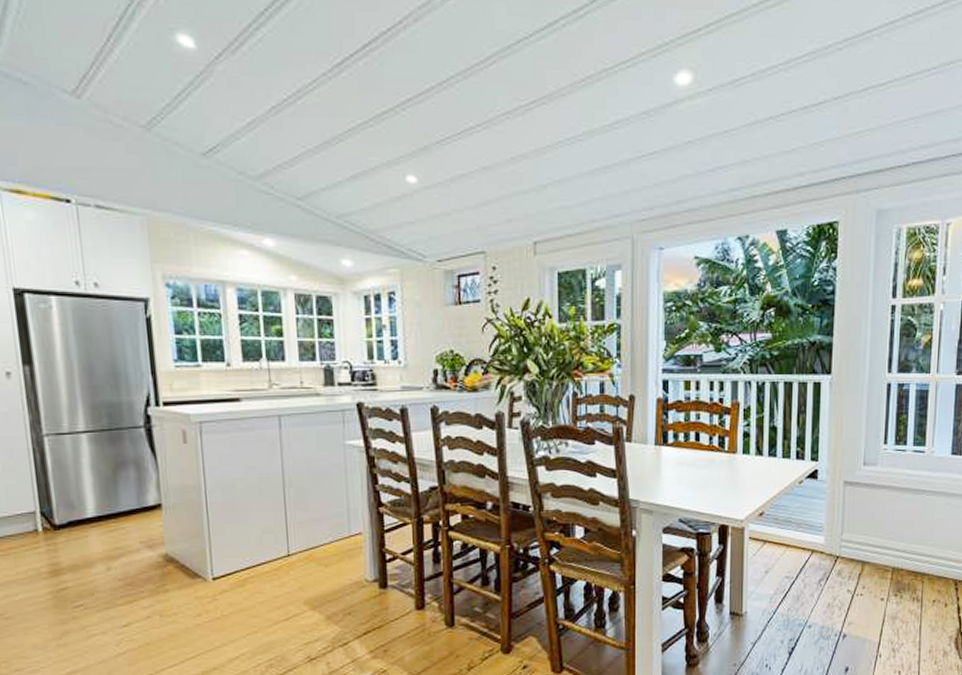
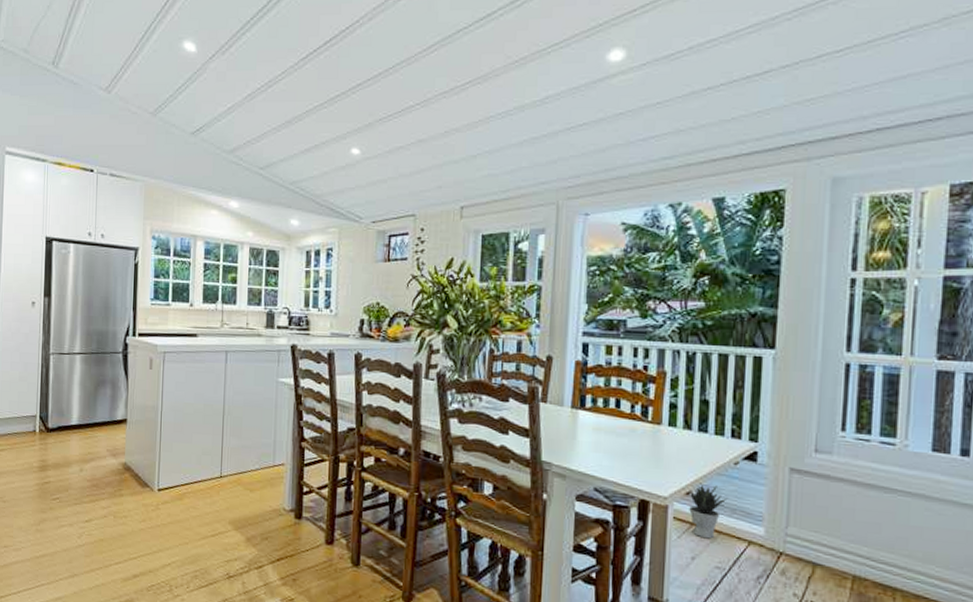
potted plant: none [761,503,794,553] -> present [688,482,728,539]

